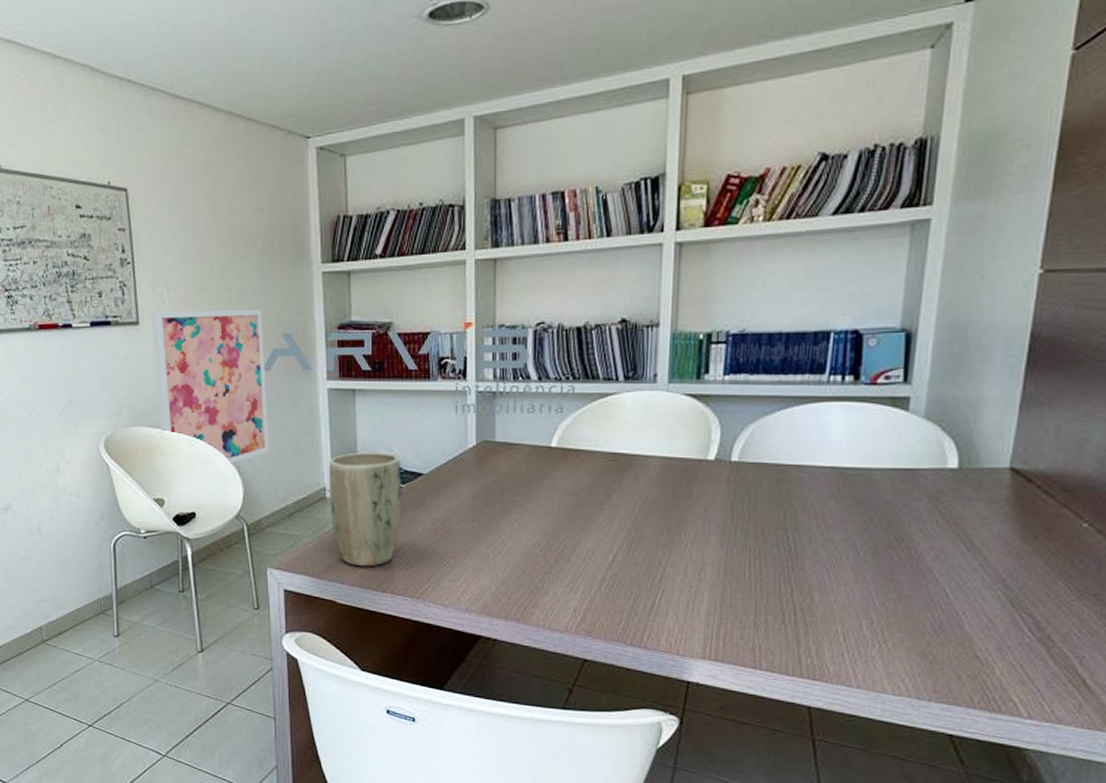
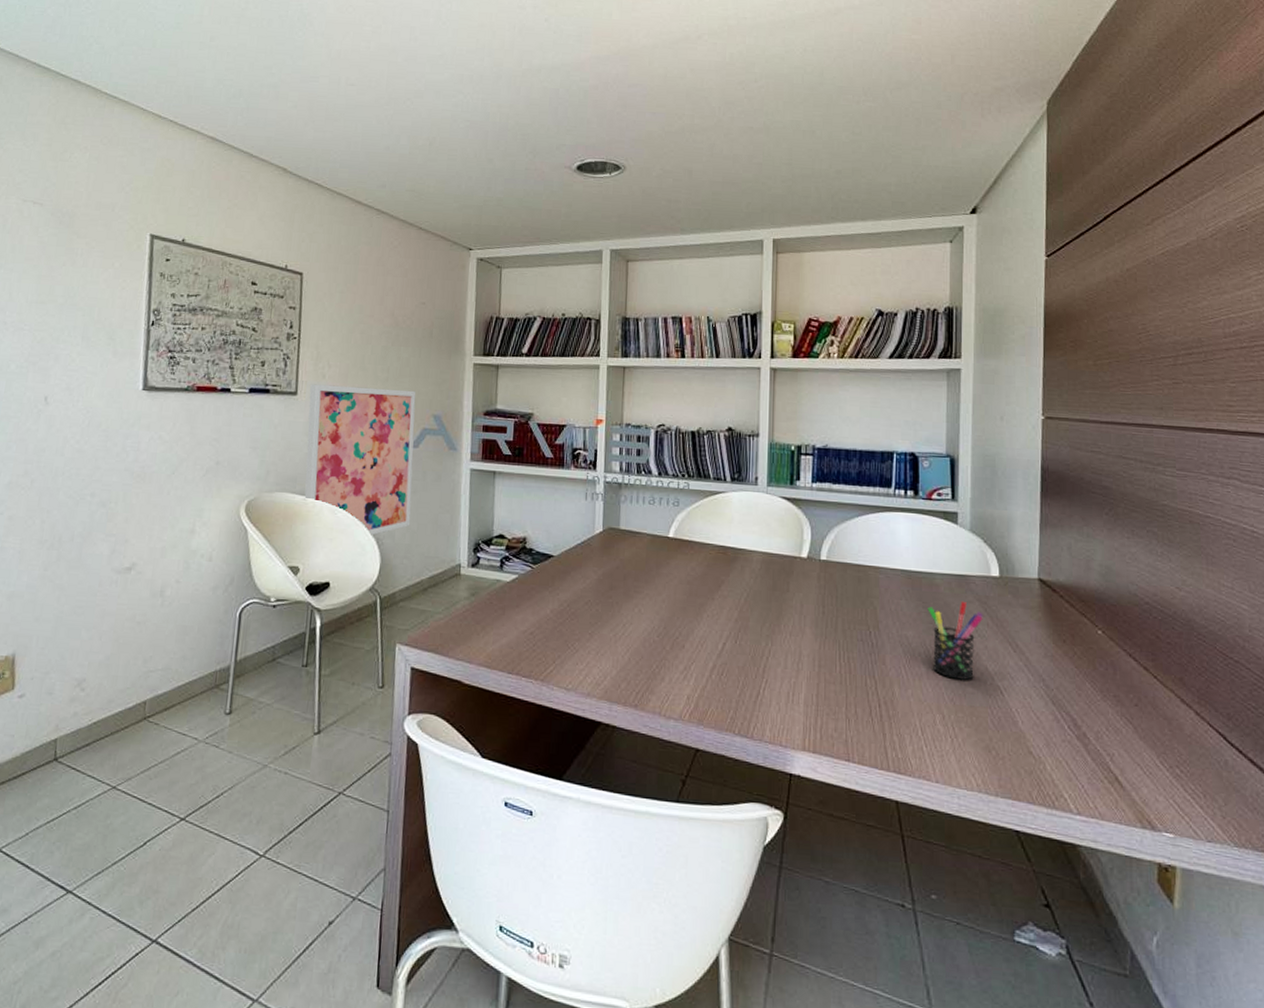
plant pot: present [328,452,402,567] -> none [463,531,534,647]
pen holder: none [861,499,932,583] -> present [928,602,983,680]

